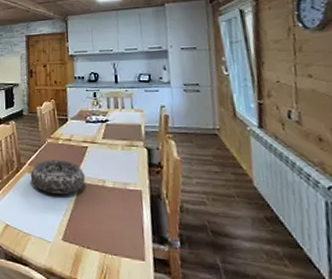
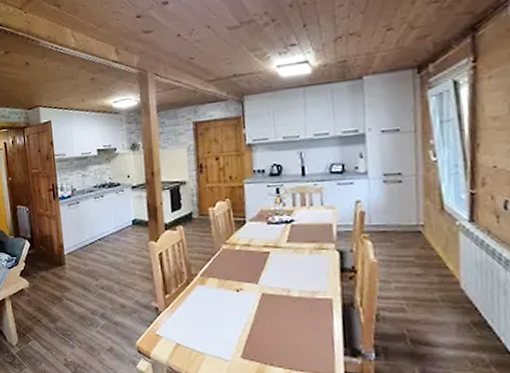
decorative bowl: present [30,160,86,195] -> none [203,268,268,308]

